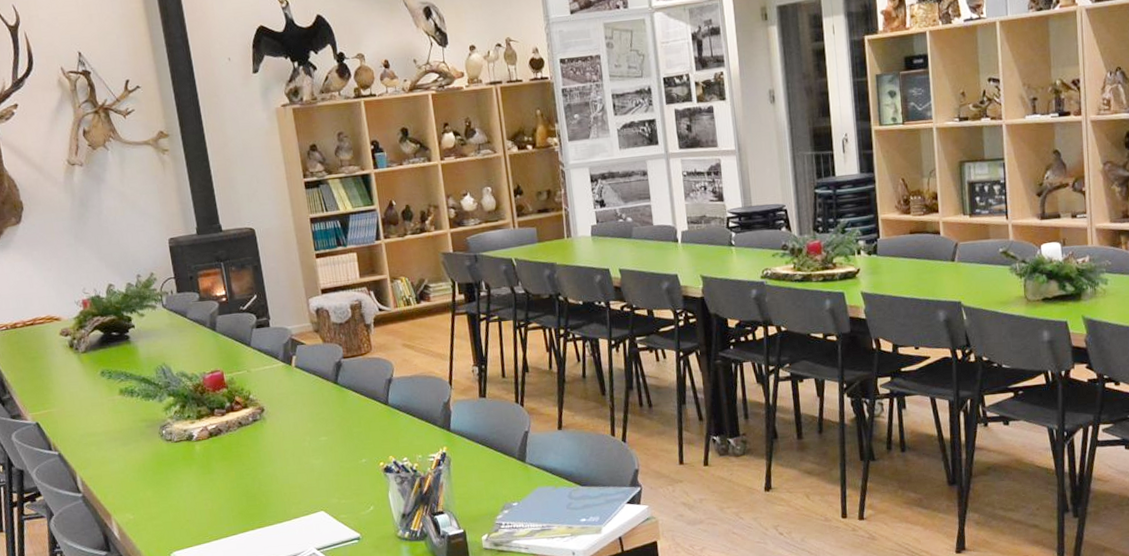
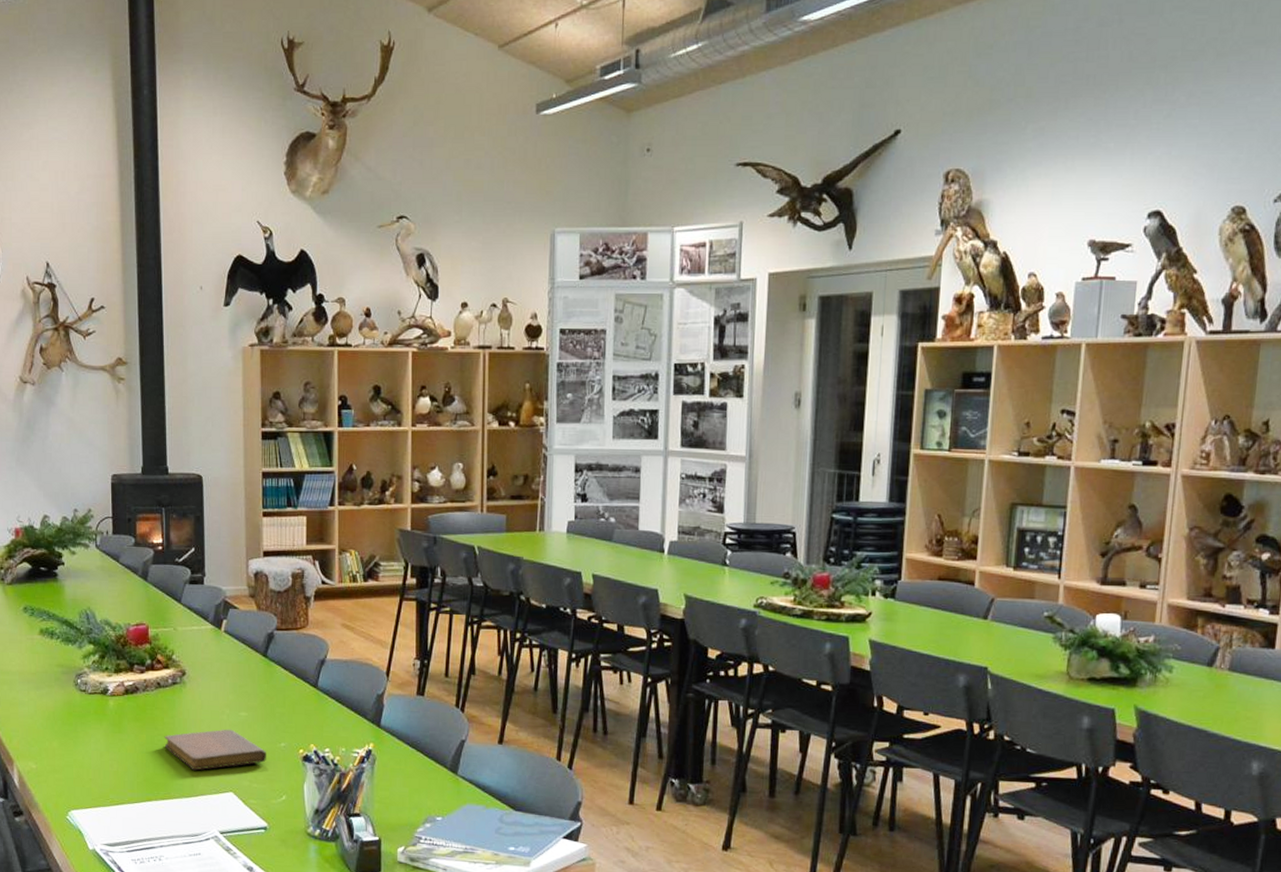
notebook: none [252,454,351,497] -> present [164,729,266,771]

